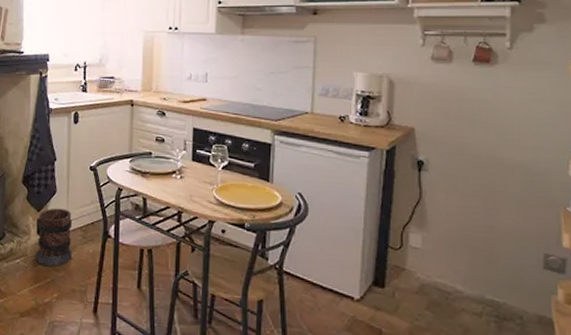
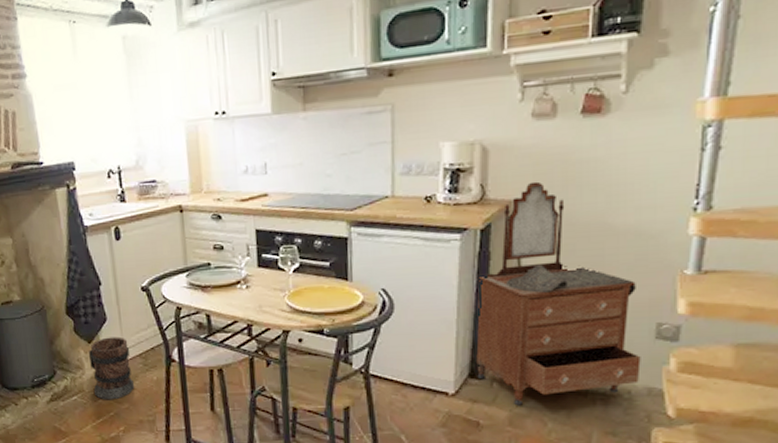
dresser: none [380,114,531,319] -> present [476,181,641,406]

